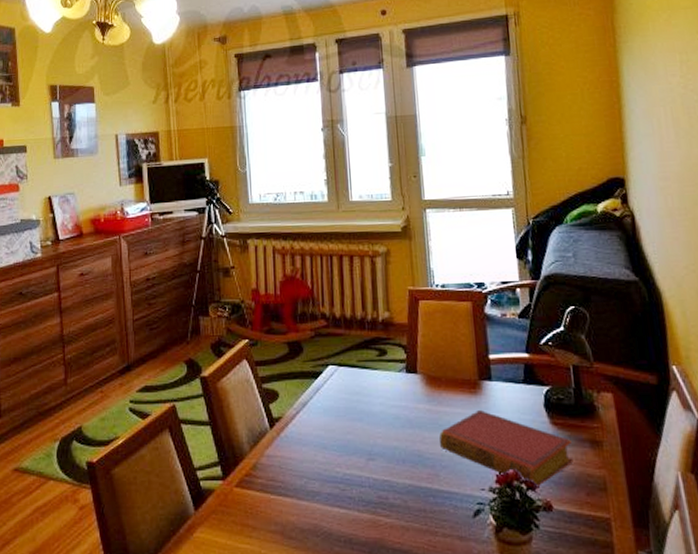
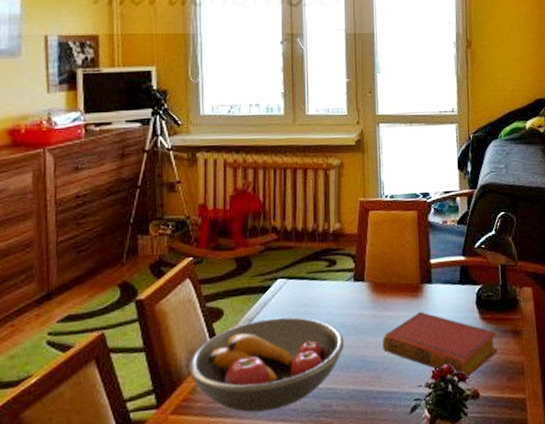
fruit bowl: none [249,404,399,496] -> present [188,317,344,413]

